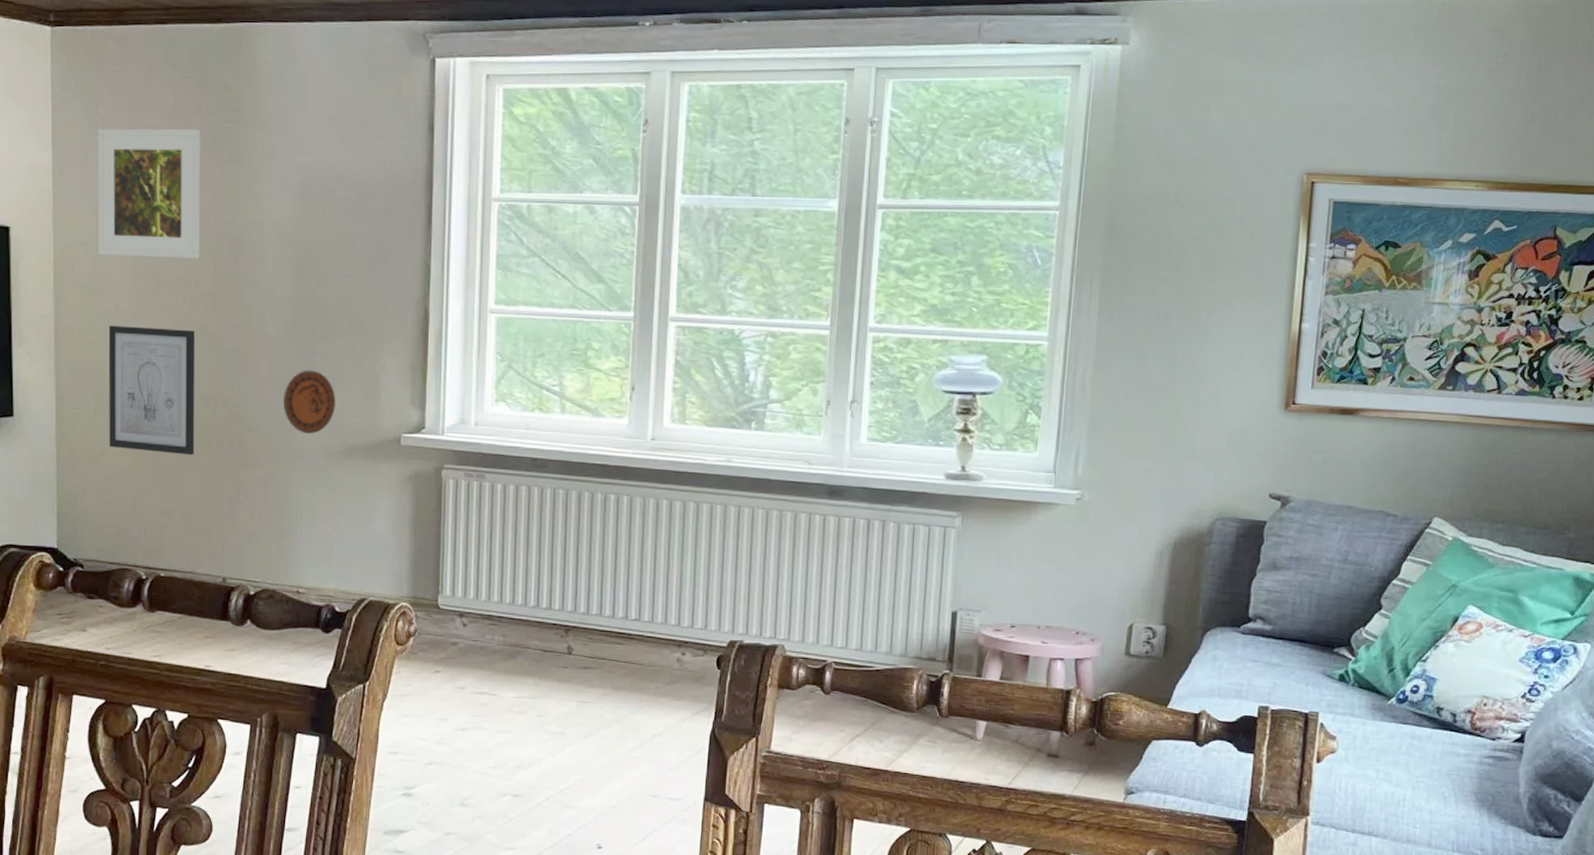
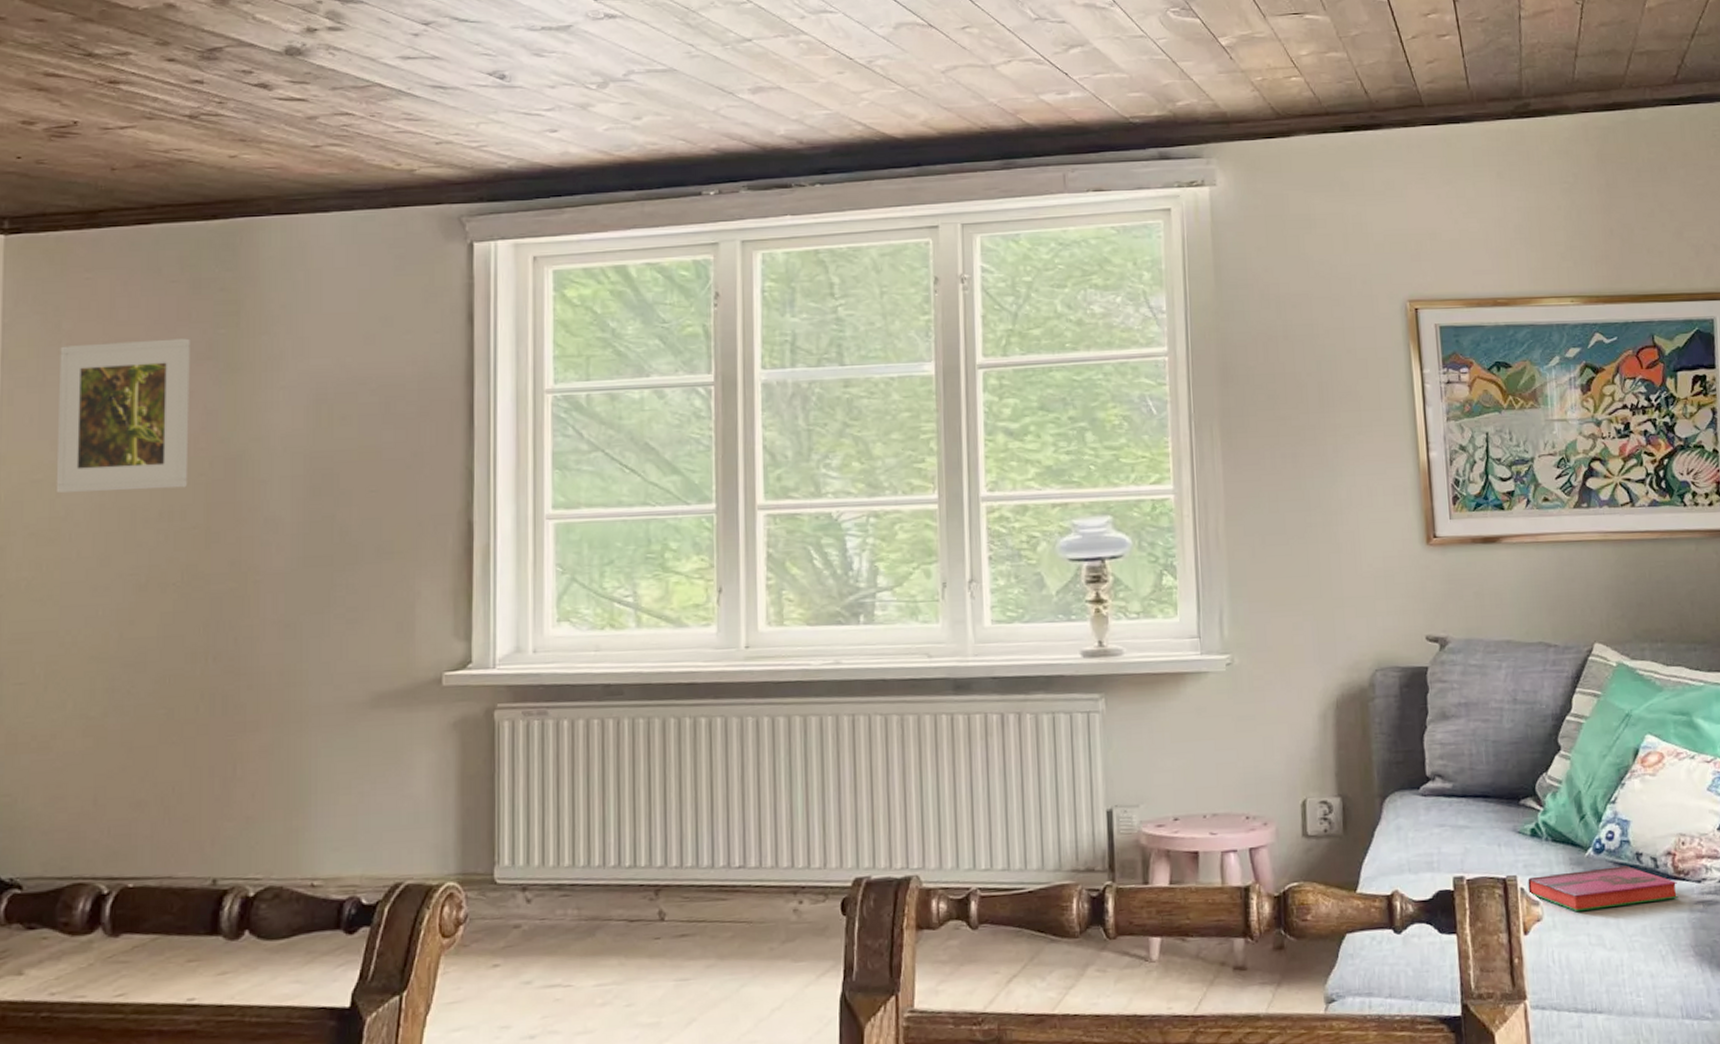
wall art: present [108,325,195,456] -> none [63,572,179,729]
decorative plate: present [284,370,336,434] -> none [293,606,359,685]
hardback book: none [1327,715,1472,751] -> present [1528,865,1679,911]

